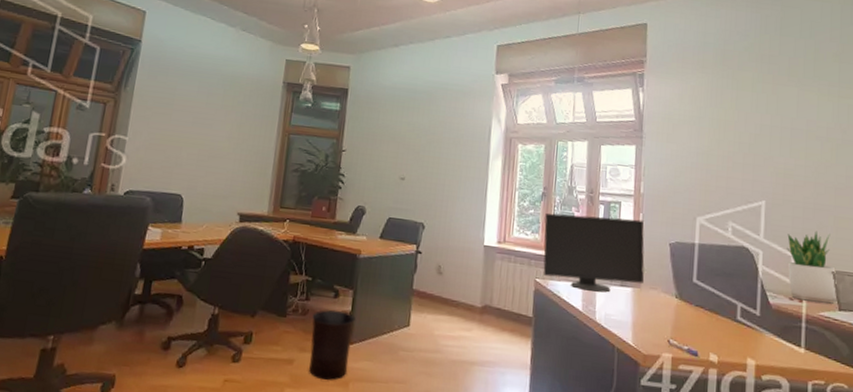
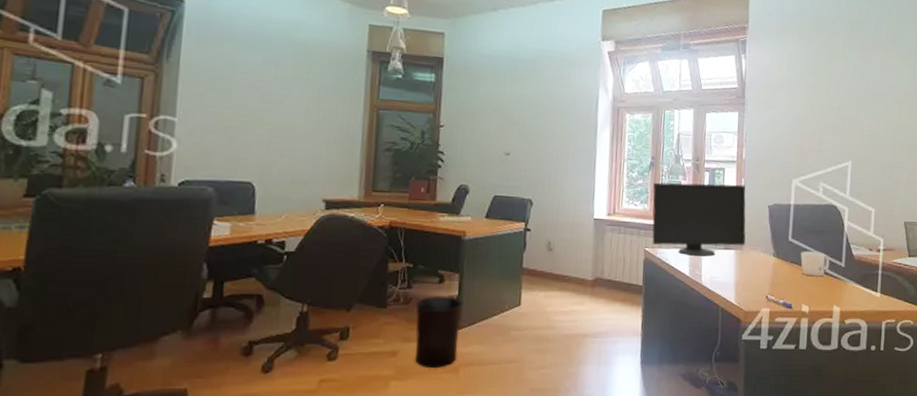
mug: none [707,294,742,325] -> present [800,251,830,277]
planter: present [787,231,837,304] -> none [868,187,908,251]

